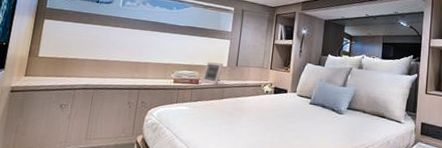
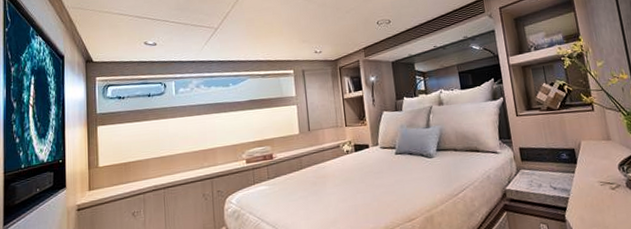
picture frame: present [202,61,223,84] -> none [276,131,295,156]

